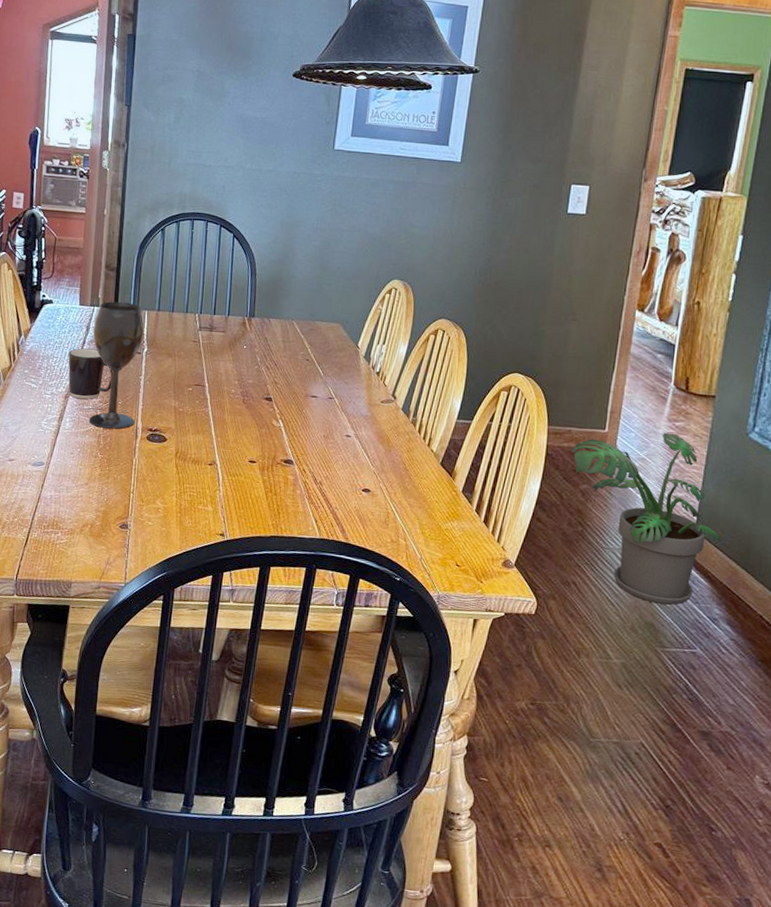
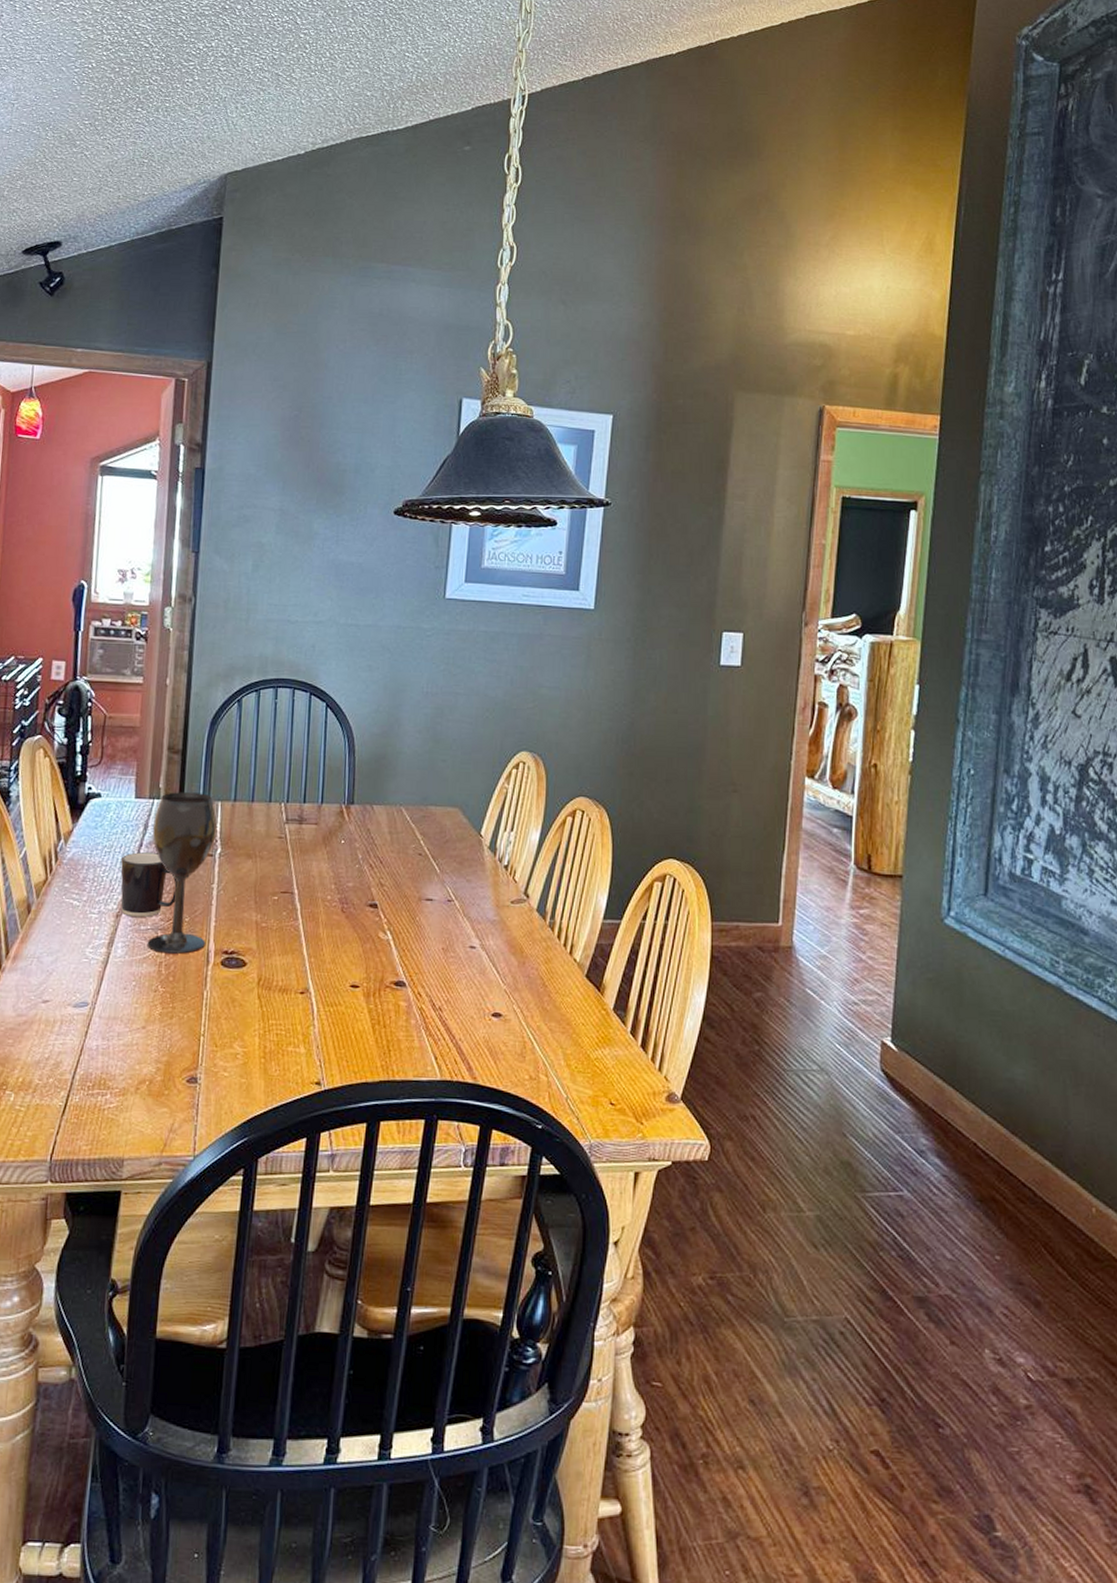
potted plant: present [571,432,721,605] -> none [741,923,922,1137]

